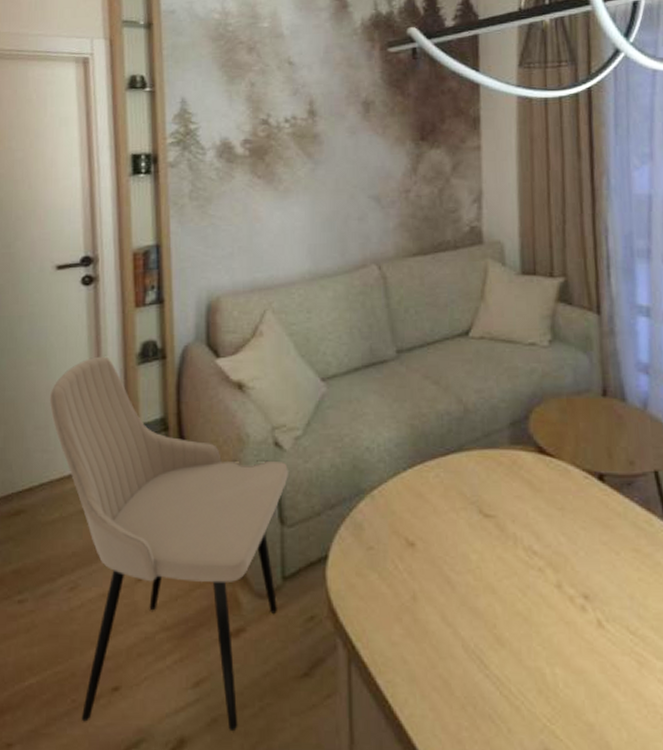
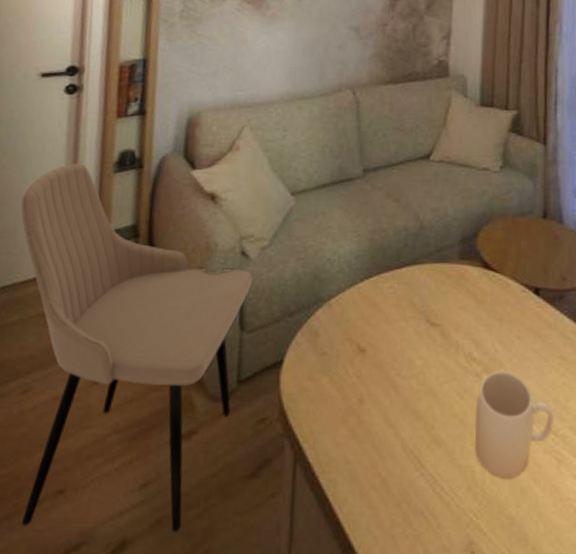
mug: none [540,564,632,682] -> present [474,370,554,479]

